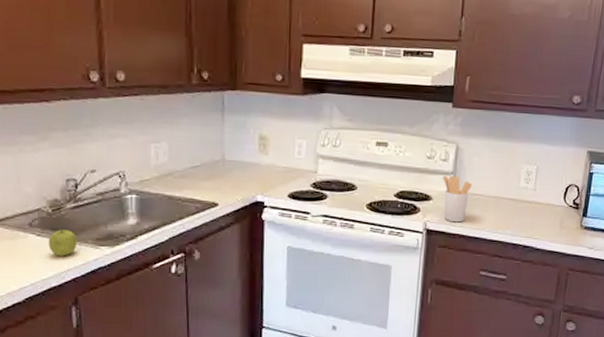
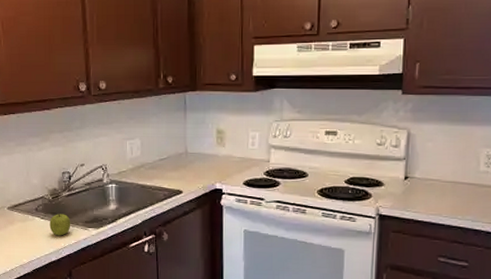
utensil holder: present [442,175,472,223] -> none [393,161,426,208]

